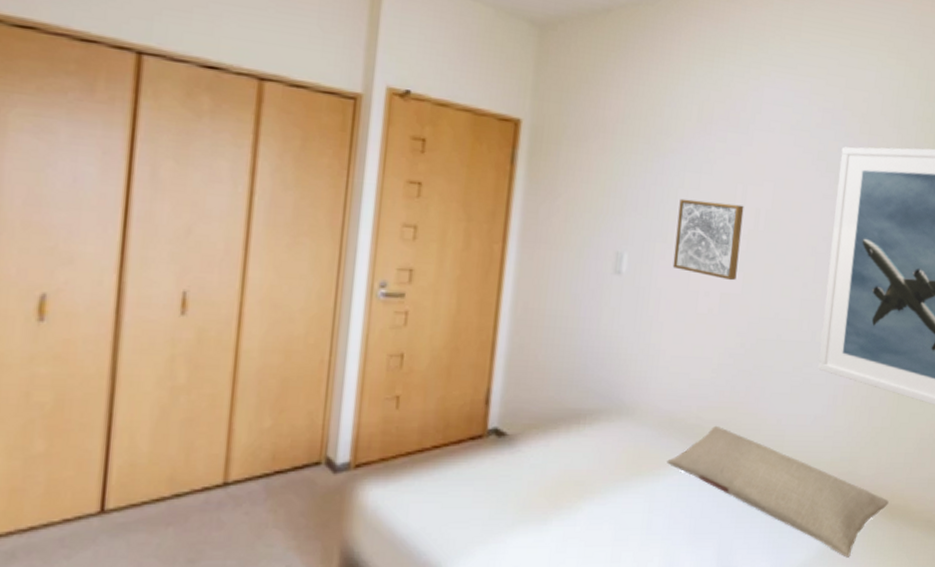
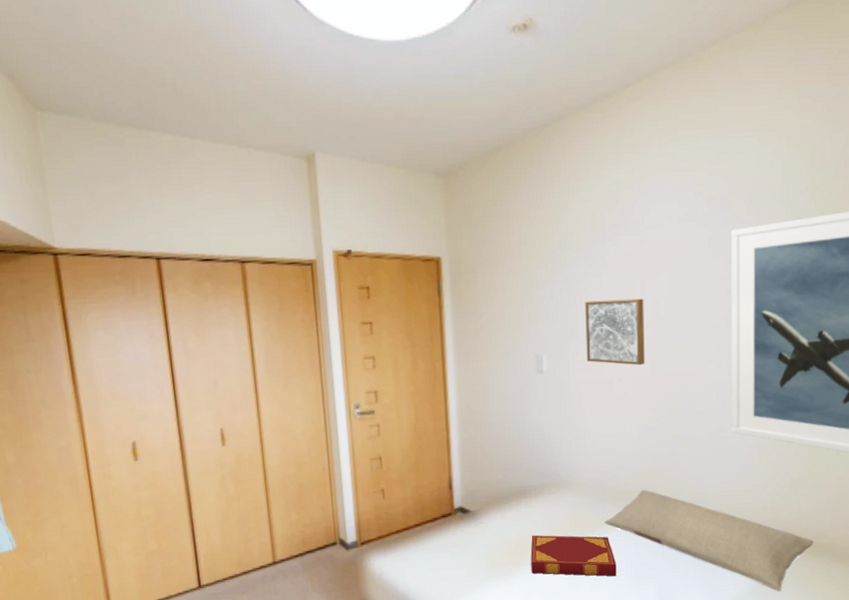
hardback book: none [571,471,674,530] -> present [530,535,617,577]

